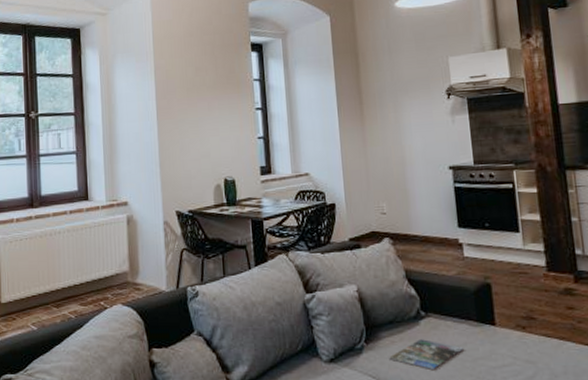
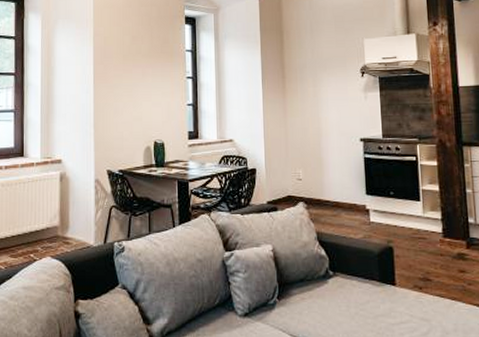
magazine: present [389,339,463,369] -> none [299,297,366,325]

